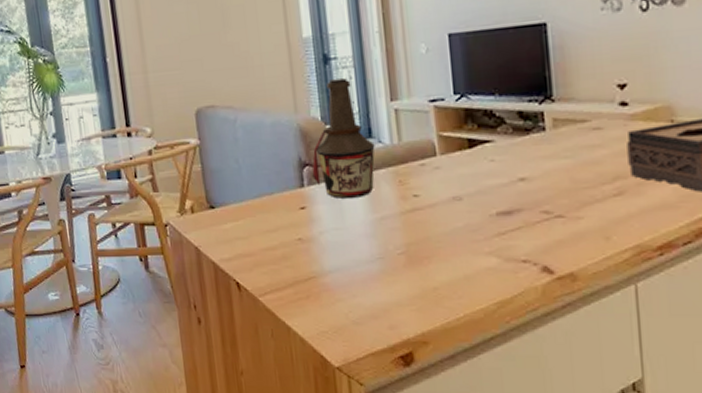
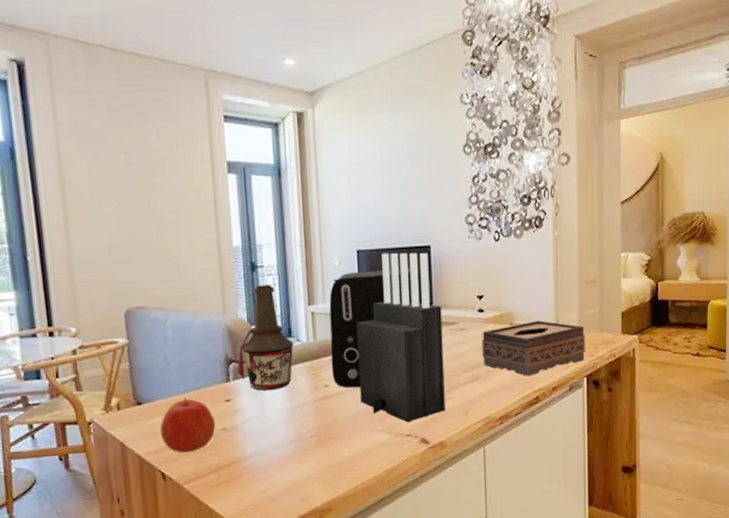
apple: none [233,202,291,263] -> present [160,397,216,453]
coffee maker: none [415,52,538,200] -> present [329,268,423,388]
knife block: none [451,32,576,246] -> present [356,252,445,423]

